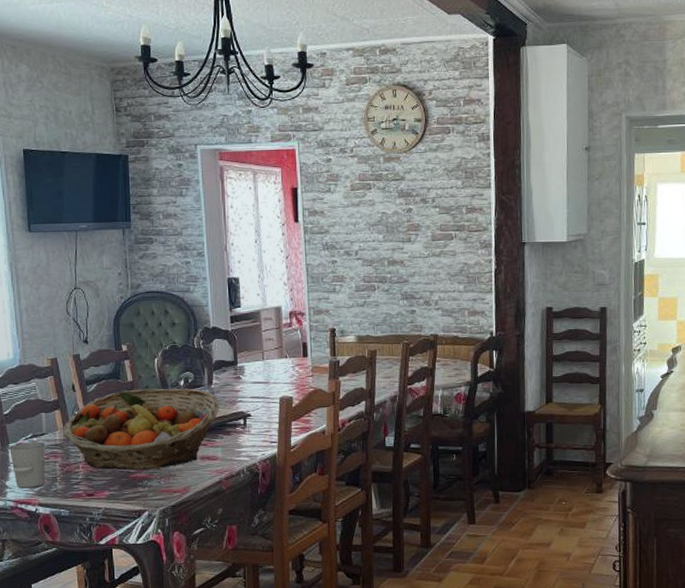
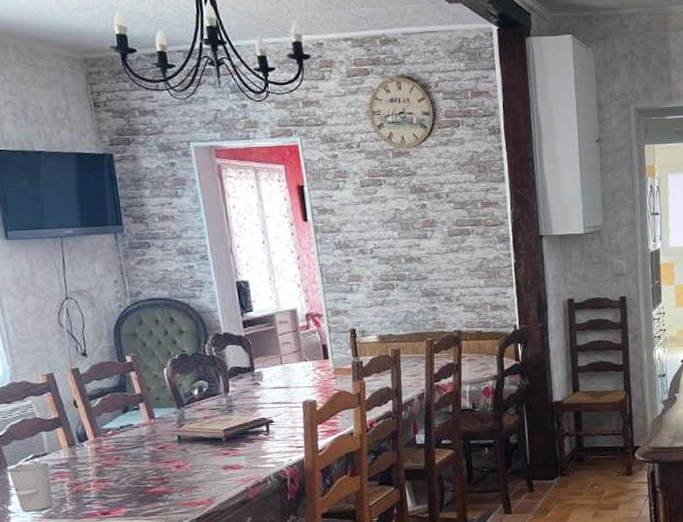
fruit basket: present [63,387,220,470] -> none [67,397,240,487]

